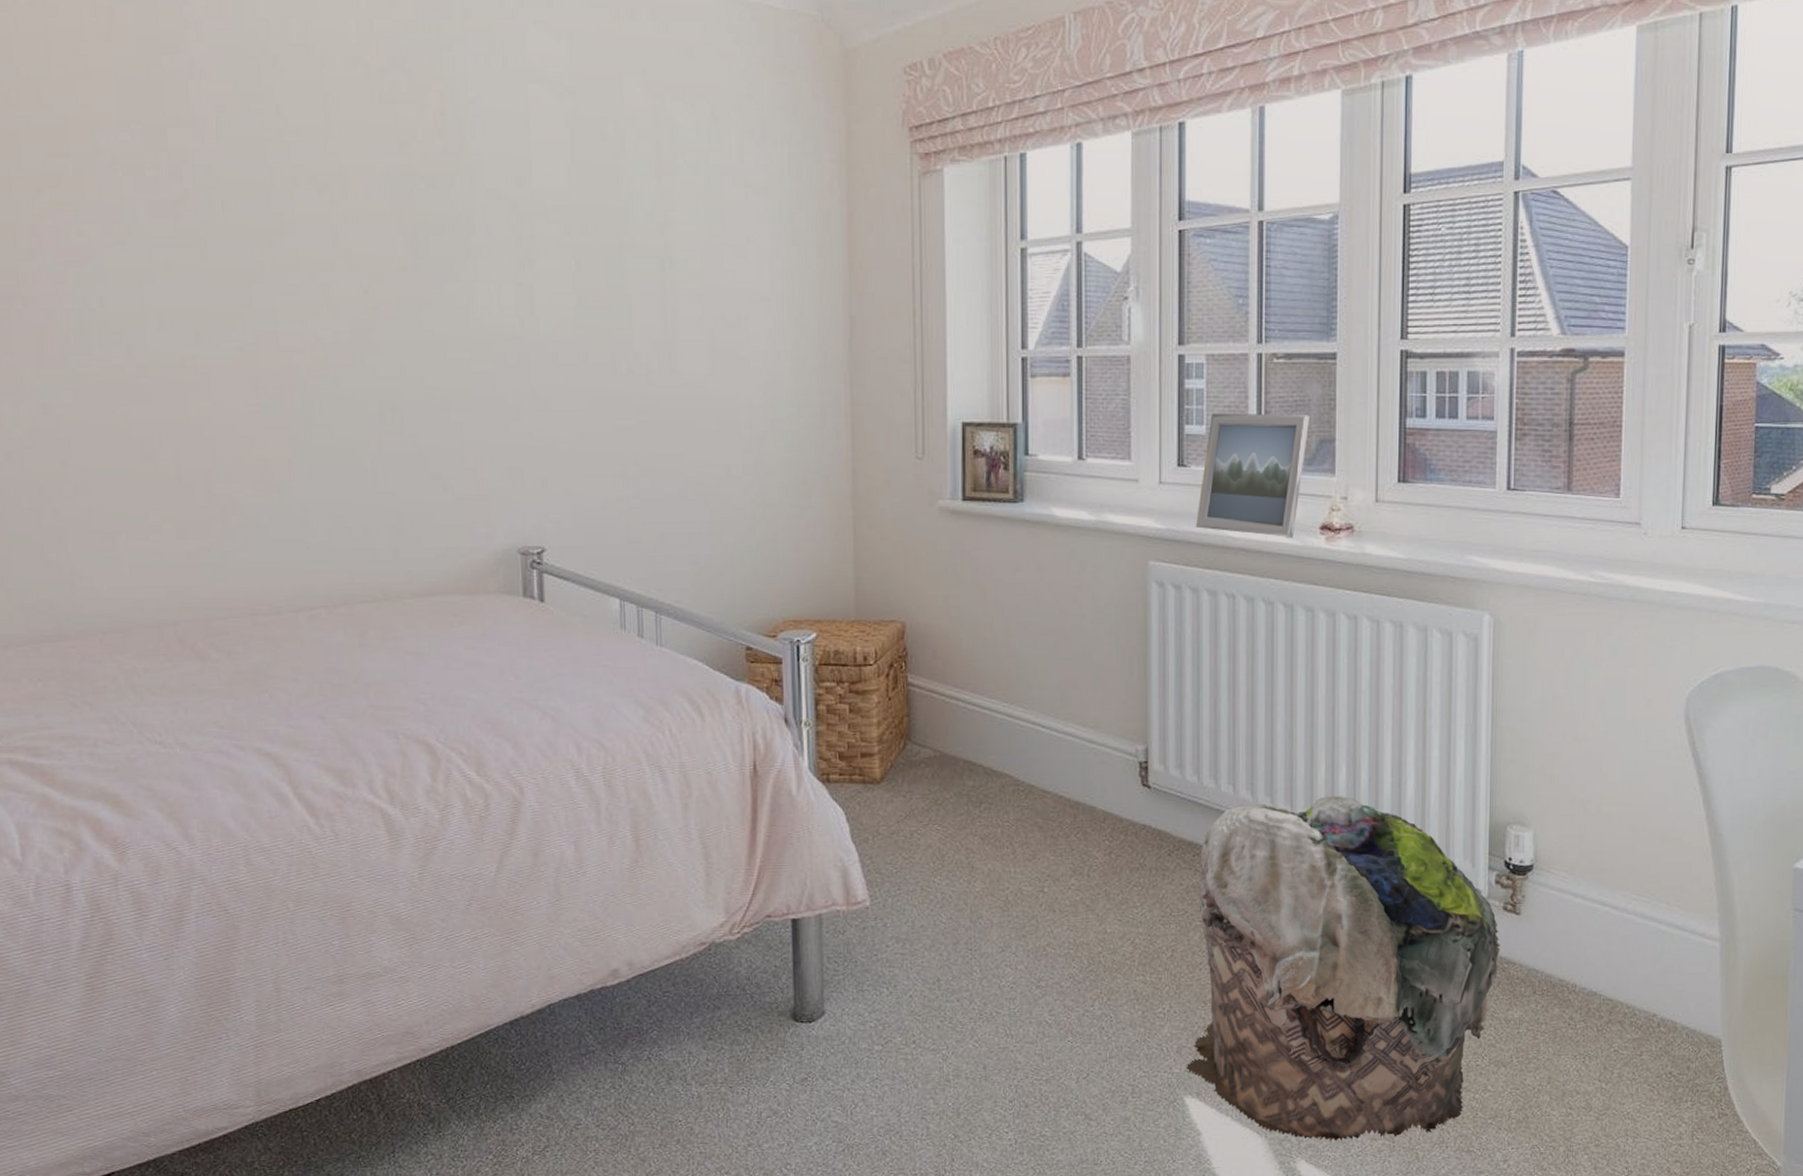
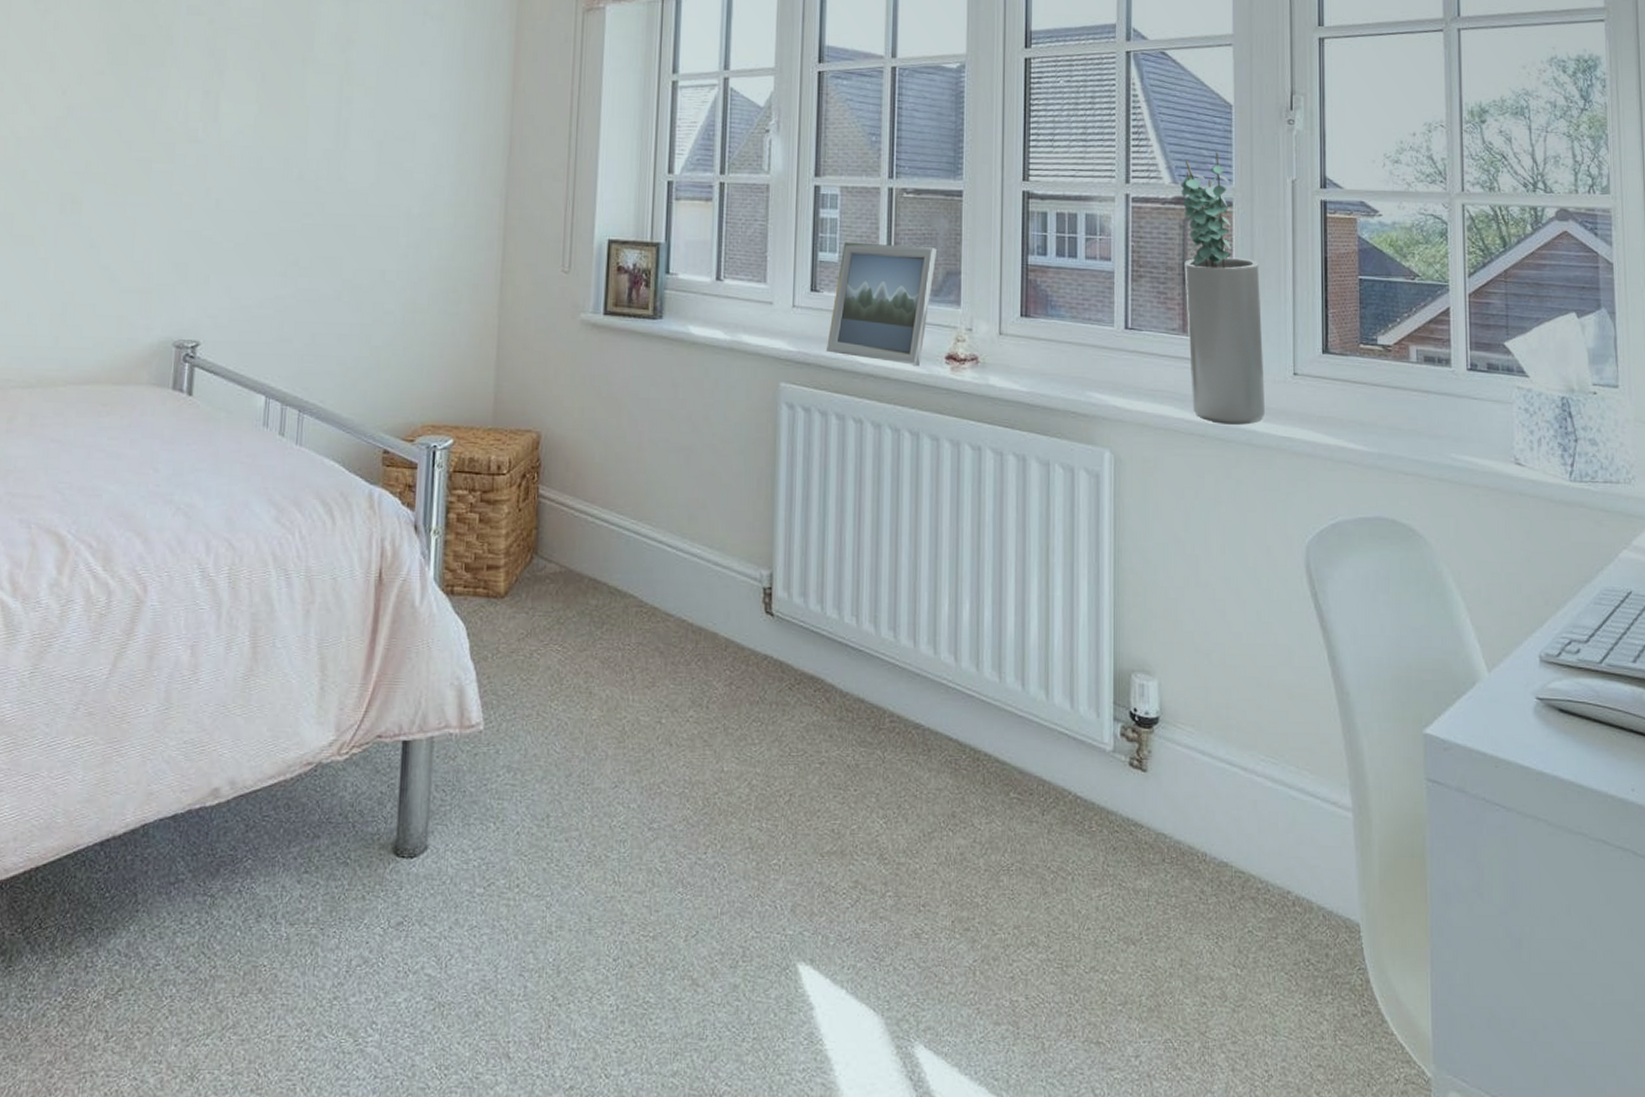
laundry basket: present [1185,796,1500,1141] -> none [799,633,1127,1024]
vase: none [1569,298,1651,583] -> present [1181,152,1266,426]

